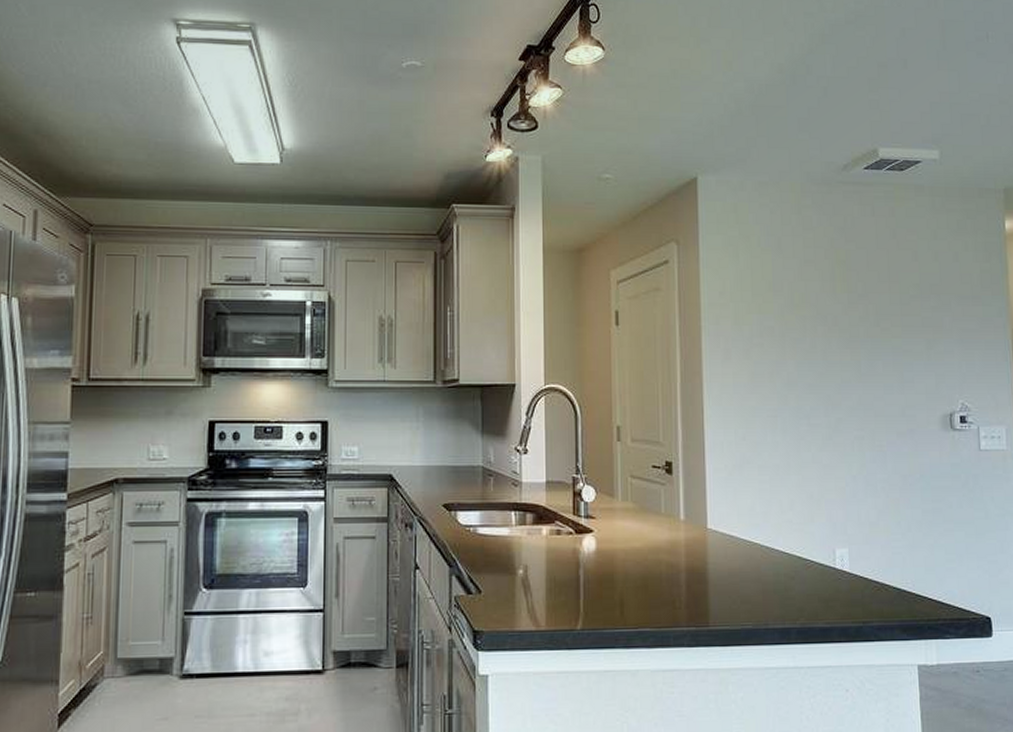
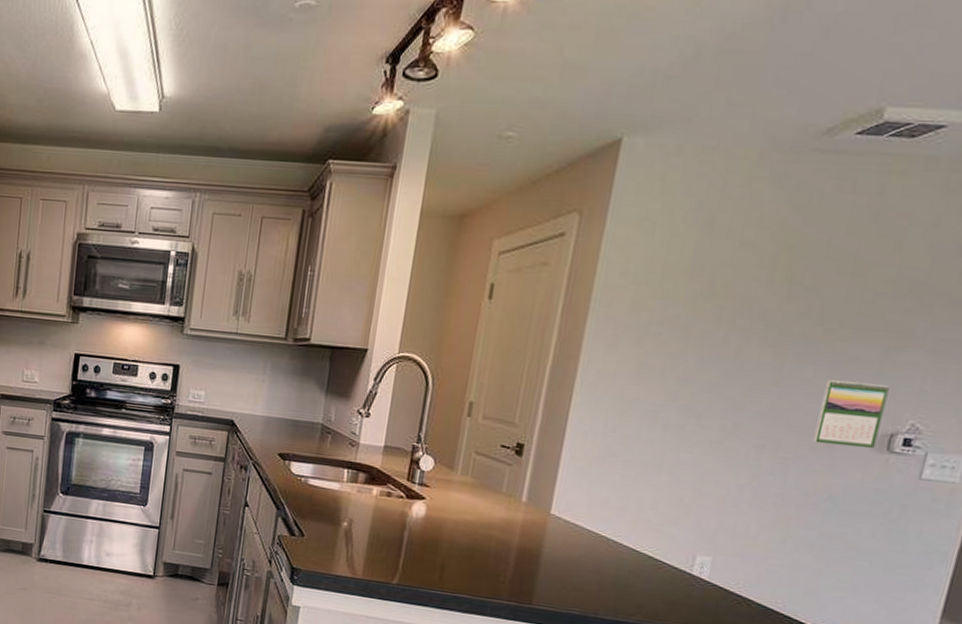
calendar: none [894,371,942,429] -> present [813,380,890,449]

